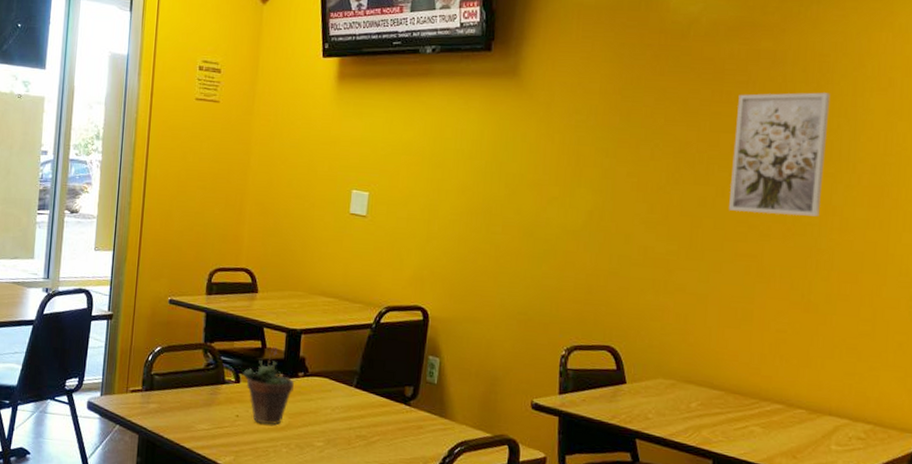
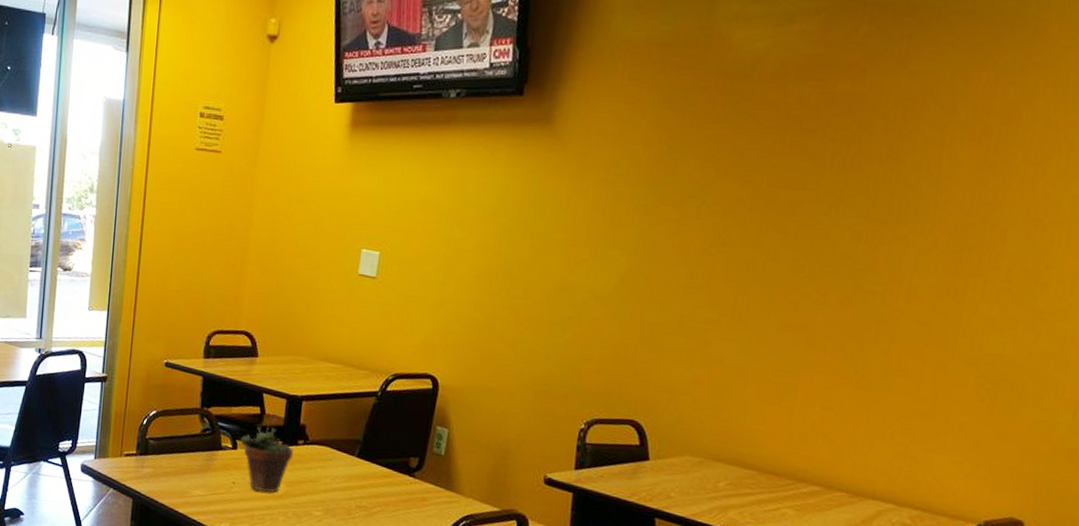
wall art: present [729,92,831,217] -> none [781,142,913,284]

